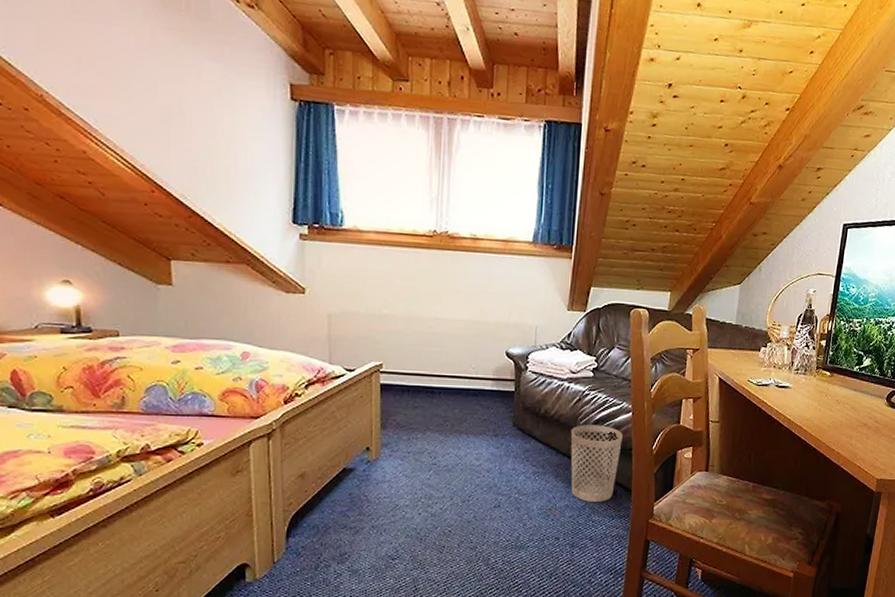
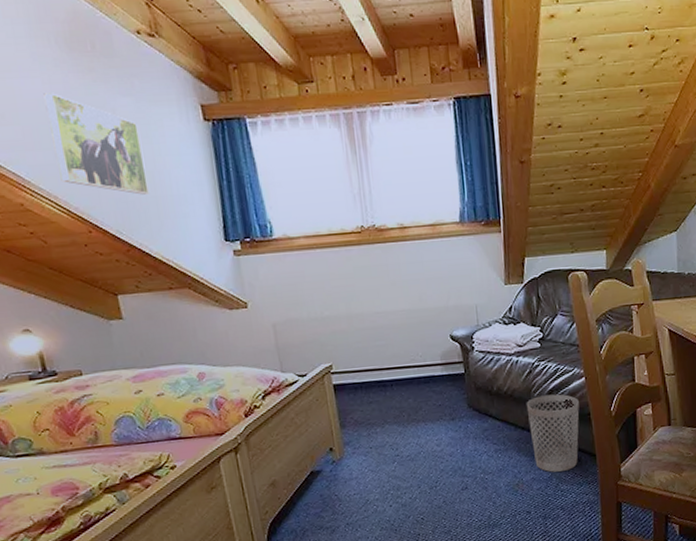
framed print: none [127,43,222,164] -> present [43,93,149,195]

